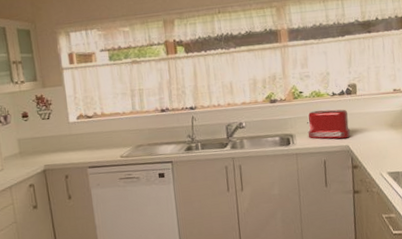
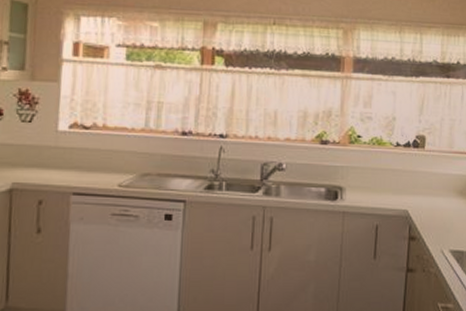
toaster: present [306,109,351,139] -> none [361,161,412,201]

